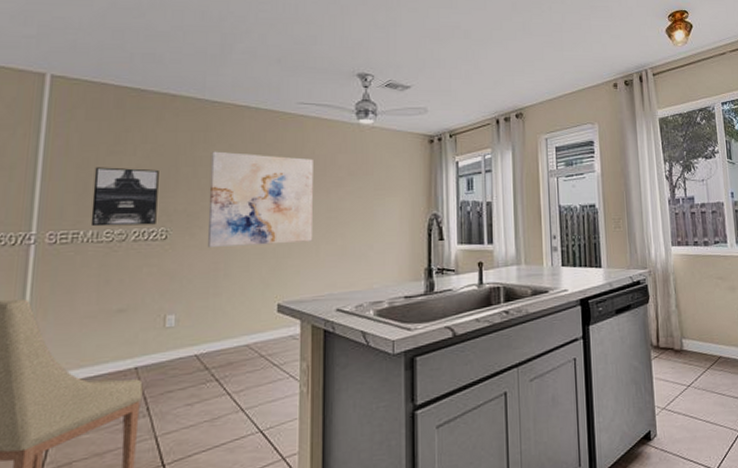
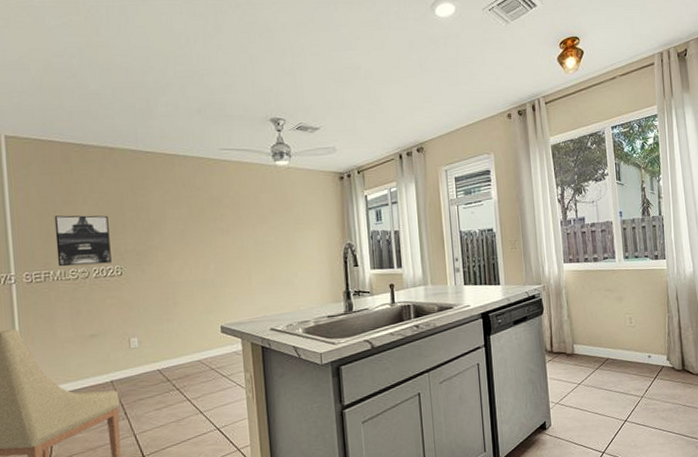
wall art: present [208,151,314,247] -> none [150,196,245,280]

